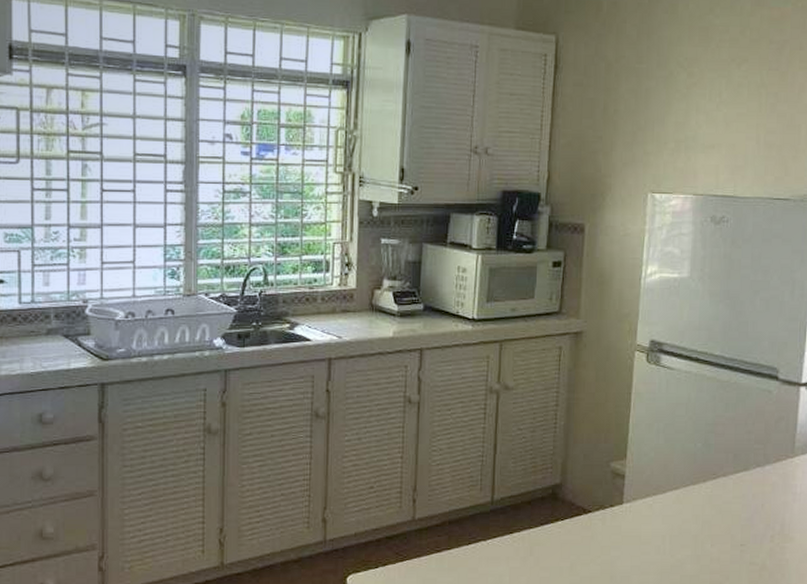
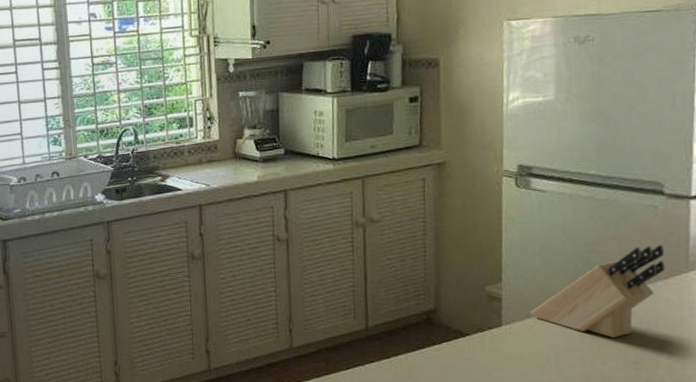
knife block: none [650,430,775,519] -> present [530,245,666,338]

